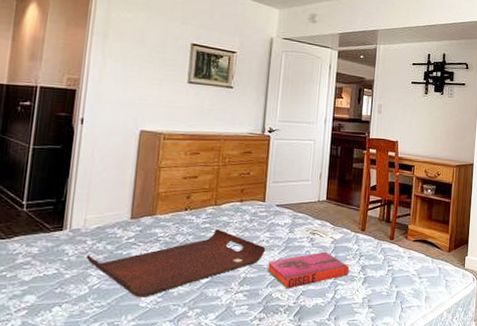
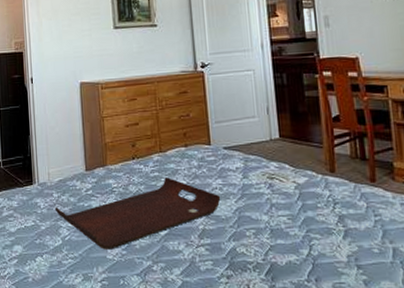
hardback book: present [267,251,350,289] -> none [225,199,324,243]

